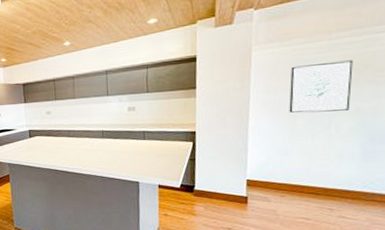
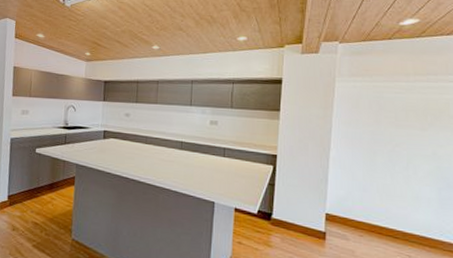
wall art: present [289,60,353,113] -> none [369,102,429,153]

